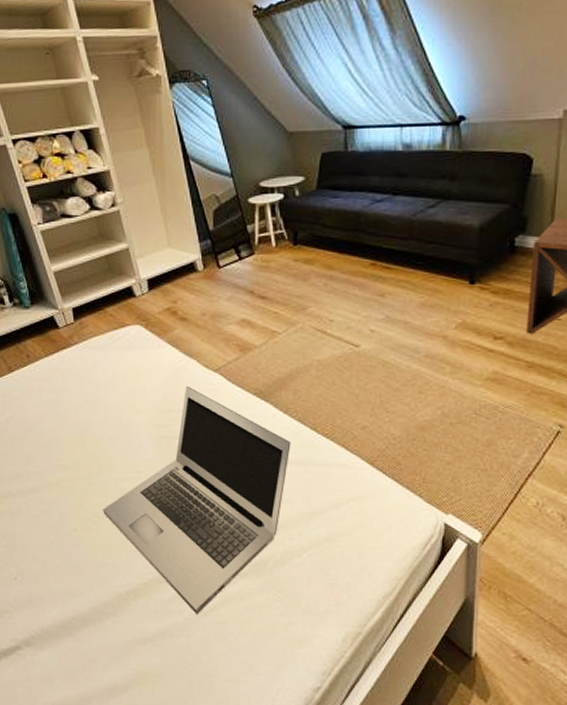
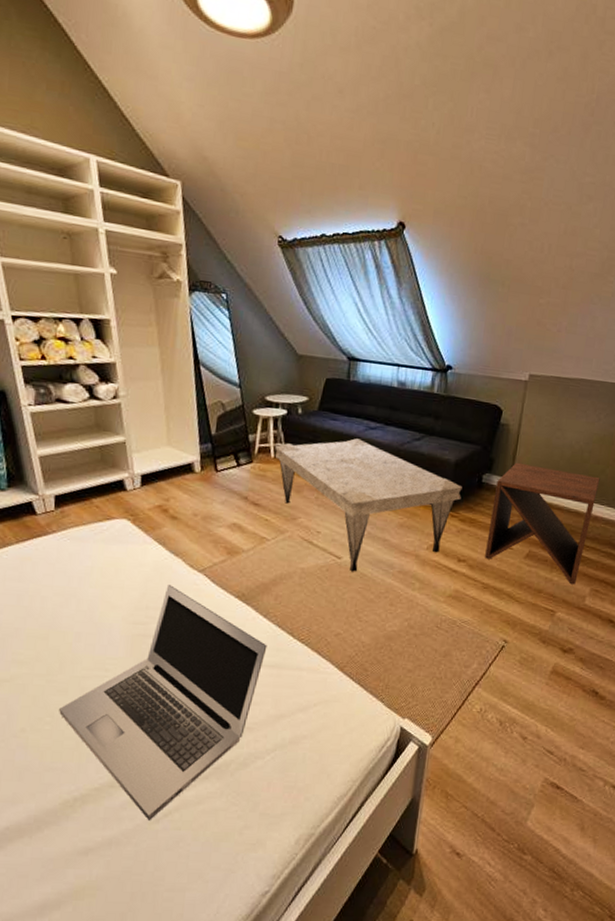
coffee table: none [276,215,491,360] -> present [274,438,463,572]

